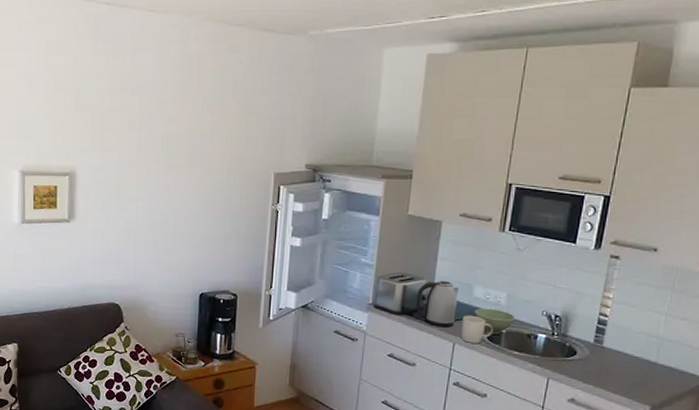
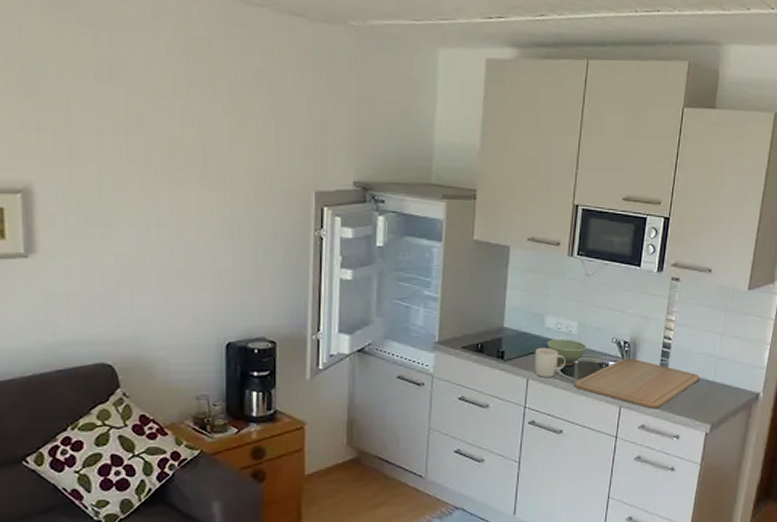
toaster: present [374,272,428,316] -> none [440,304,498,354]
kettle: present [415,280,459,328] -> none [486,311,530,363]
chopping board: none [501,331,639,384] -> present [574,358,700,409]

